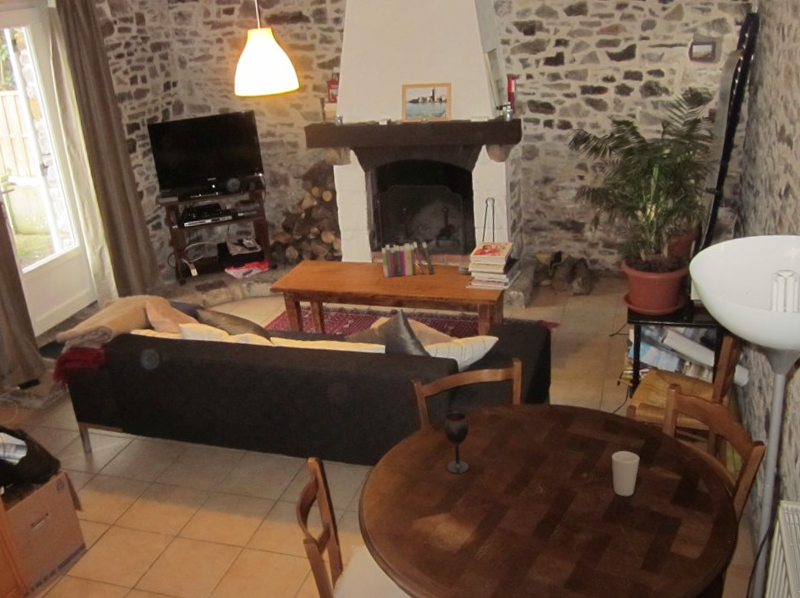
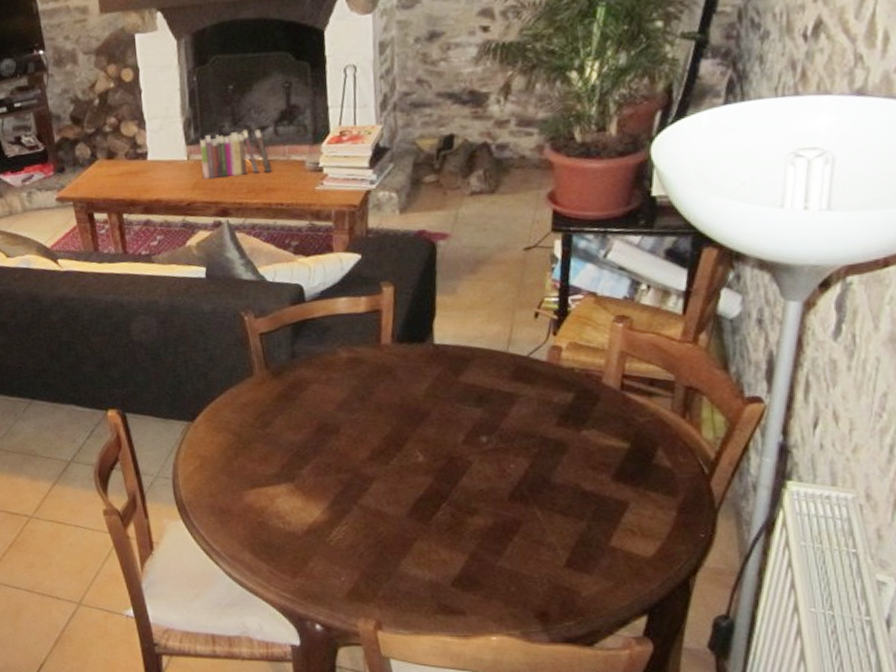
wine glass: present [443,410,470,474] -> none [284,351,320,434]
cup: present [611,451,640,497] -> none [523,407,566,470]

